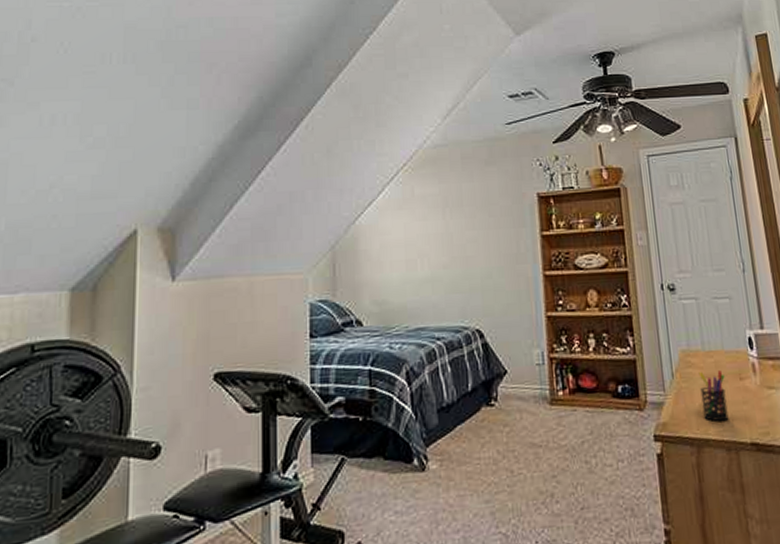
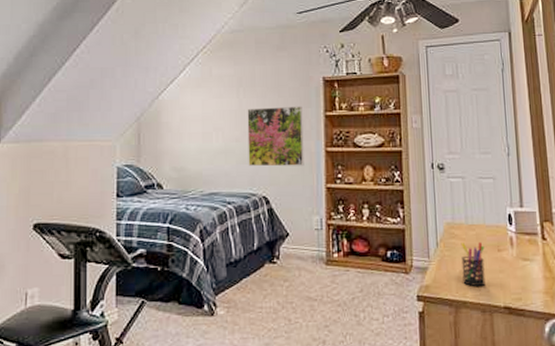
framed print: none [455,226,521,296] -> present [247,106,304,167]

